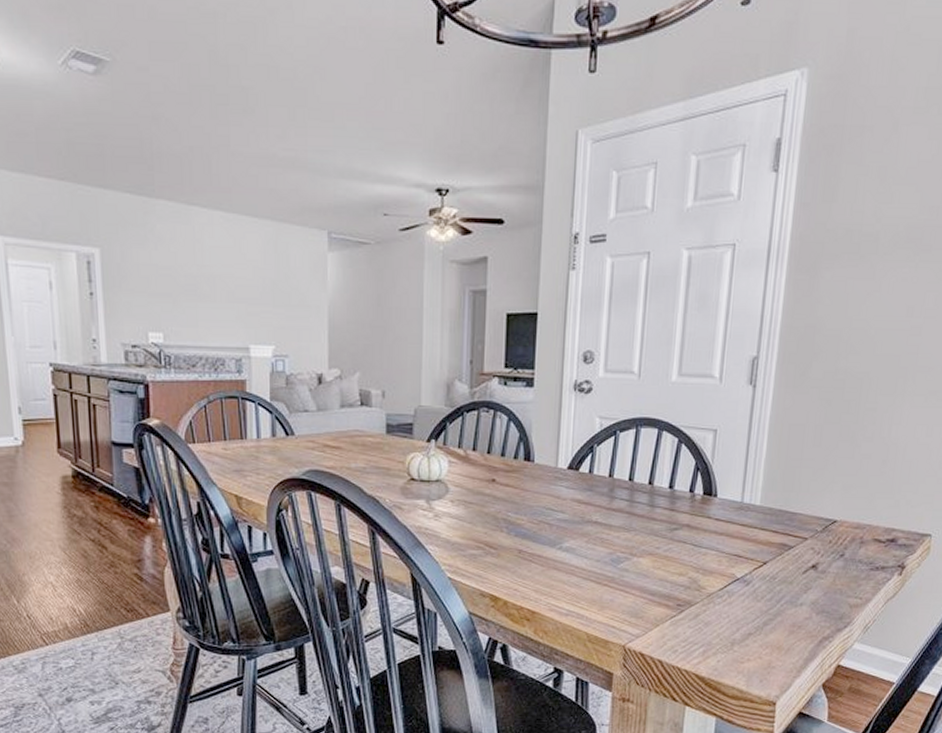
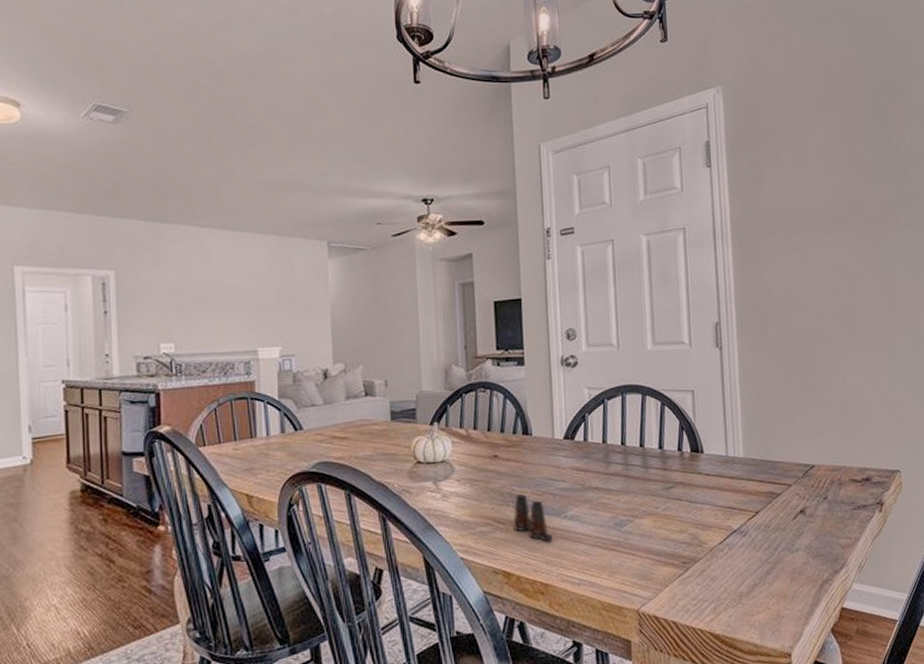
salt shaker: none [505,521,546,570] -> present [513,494,554,542]

